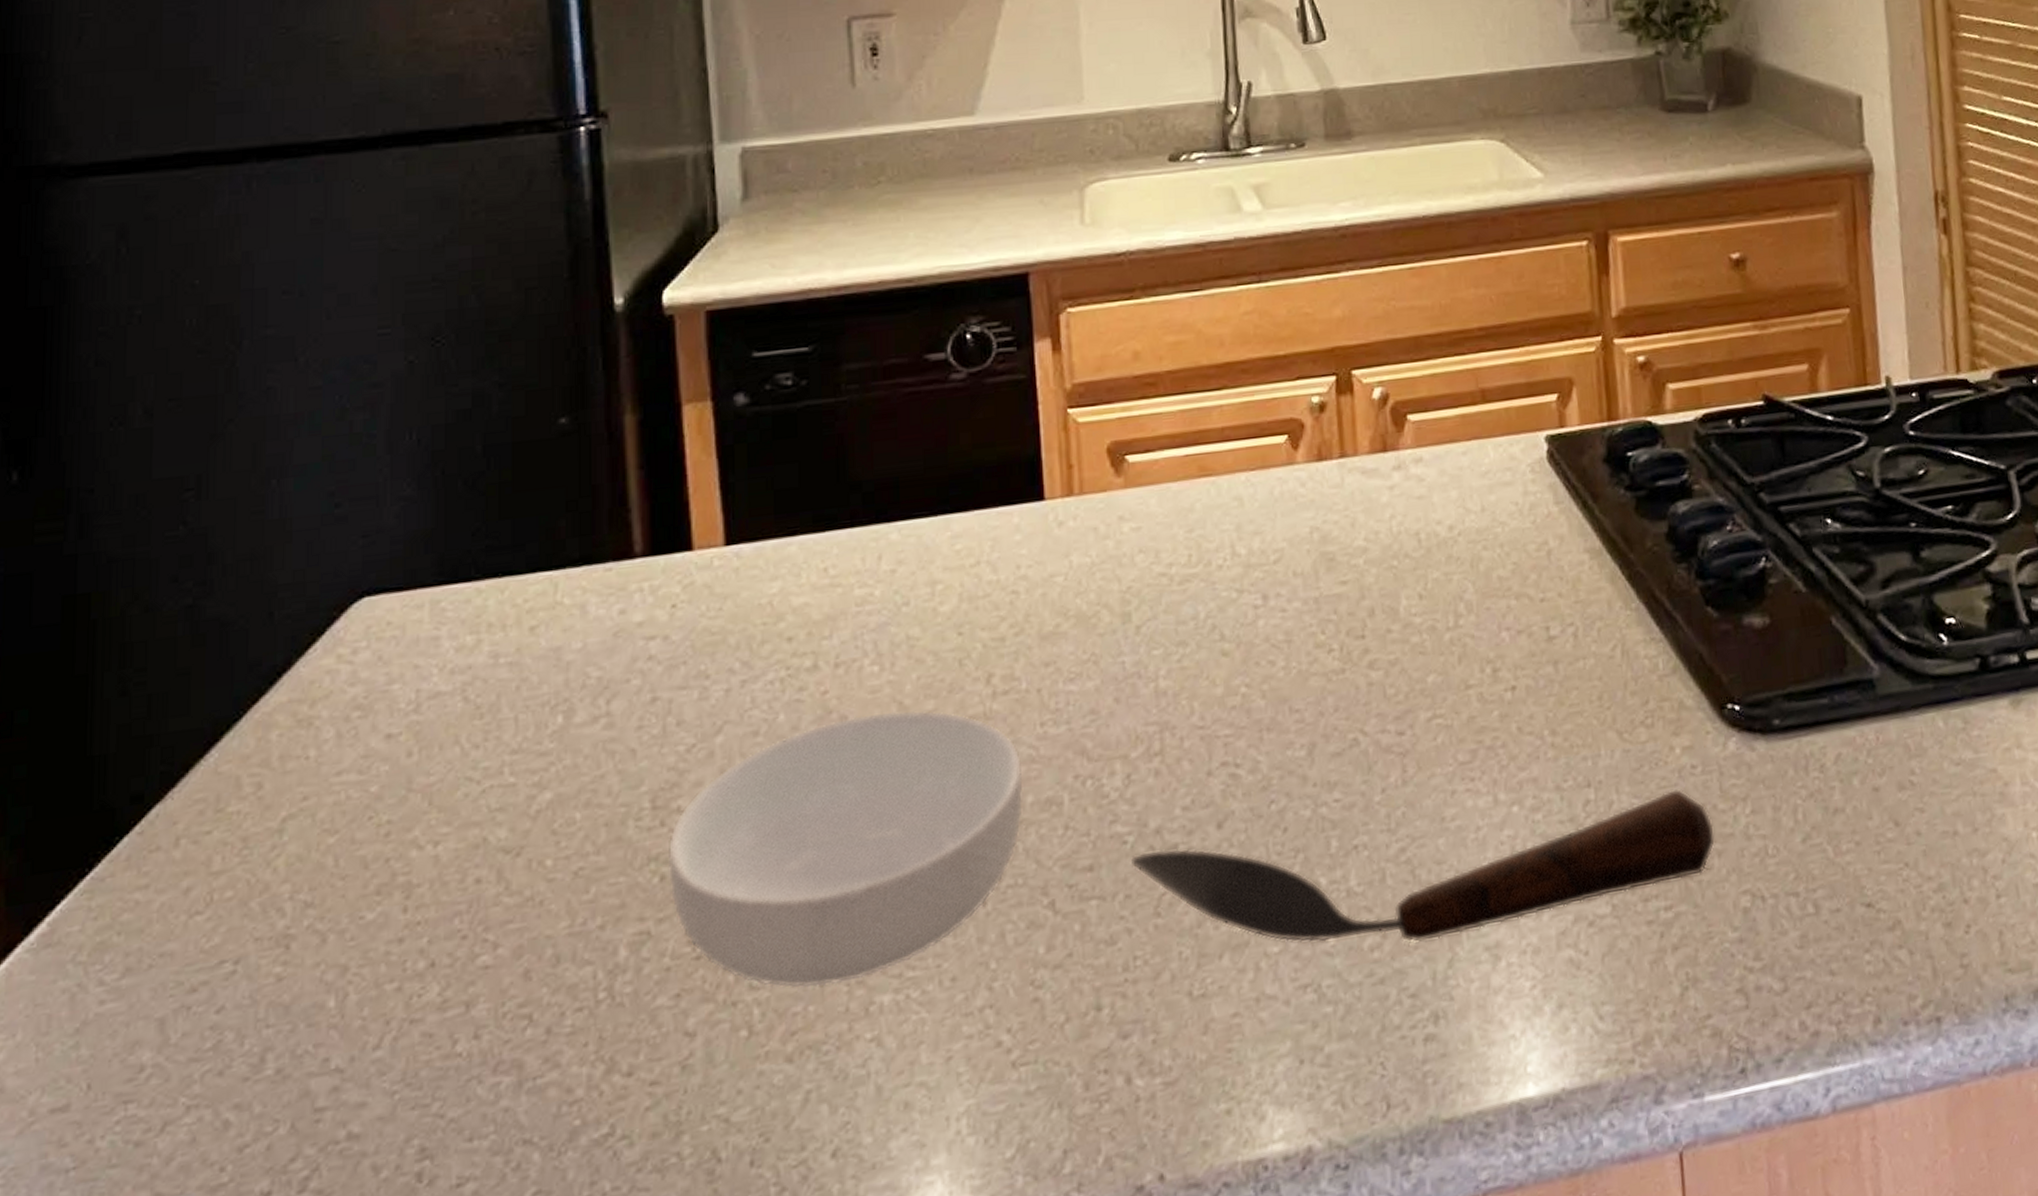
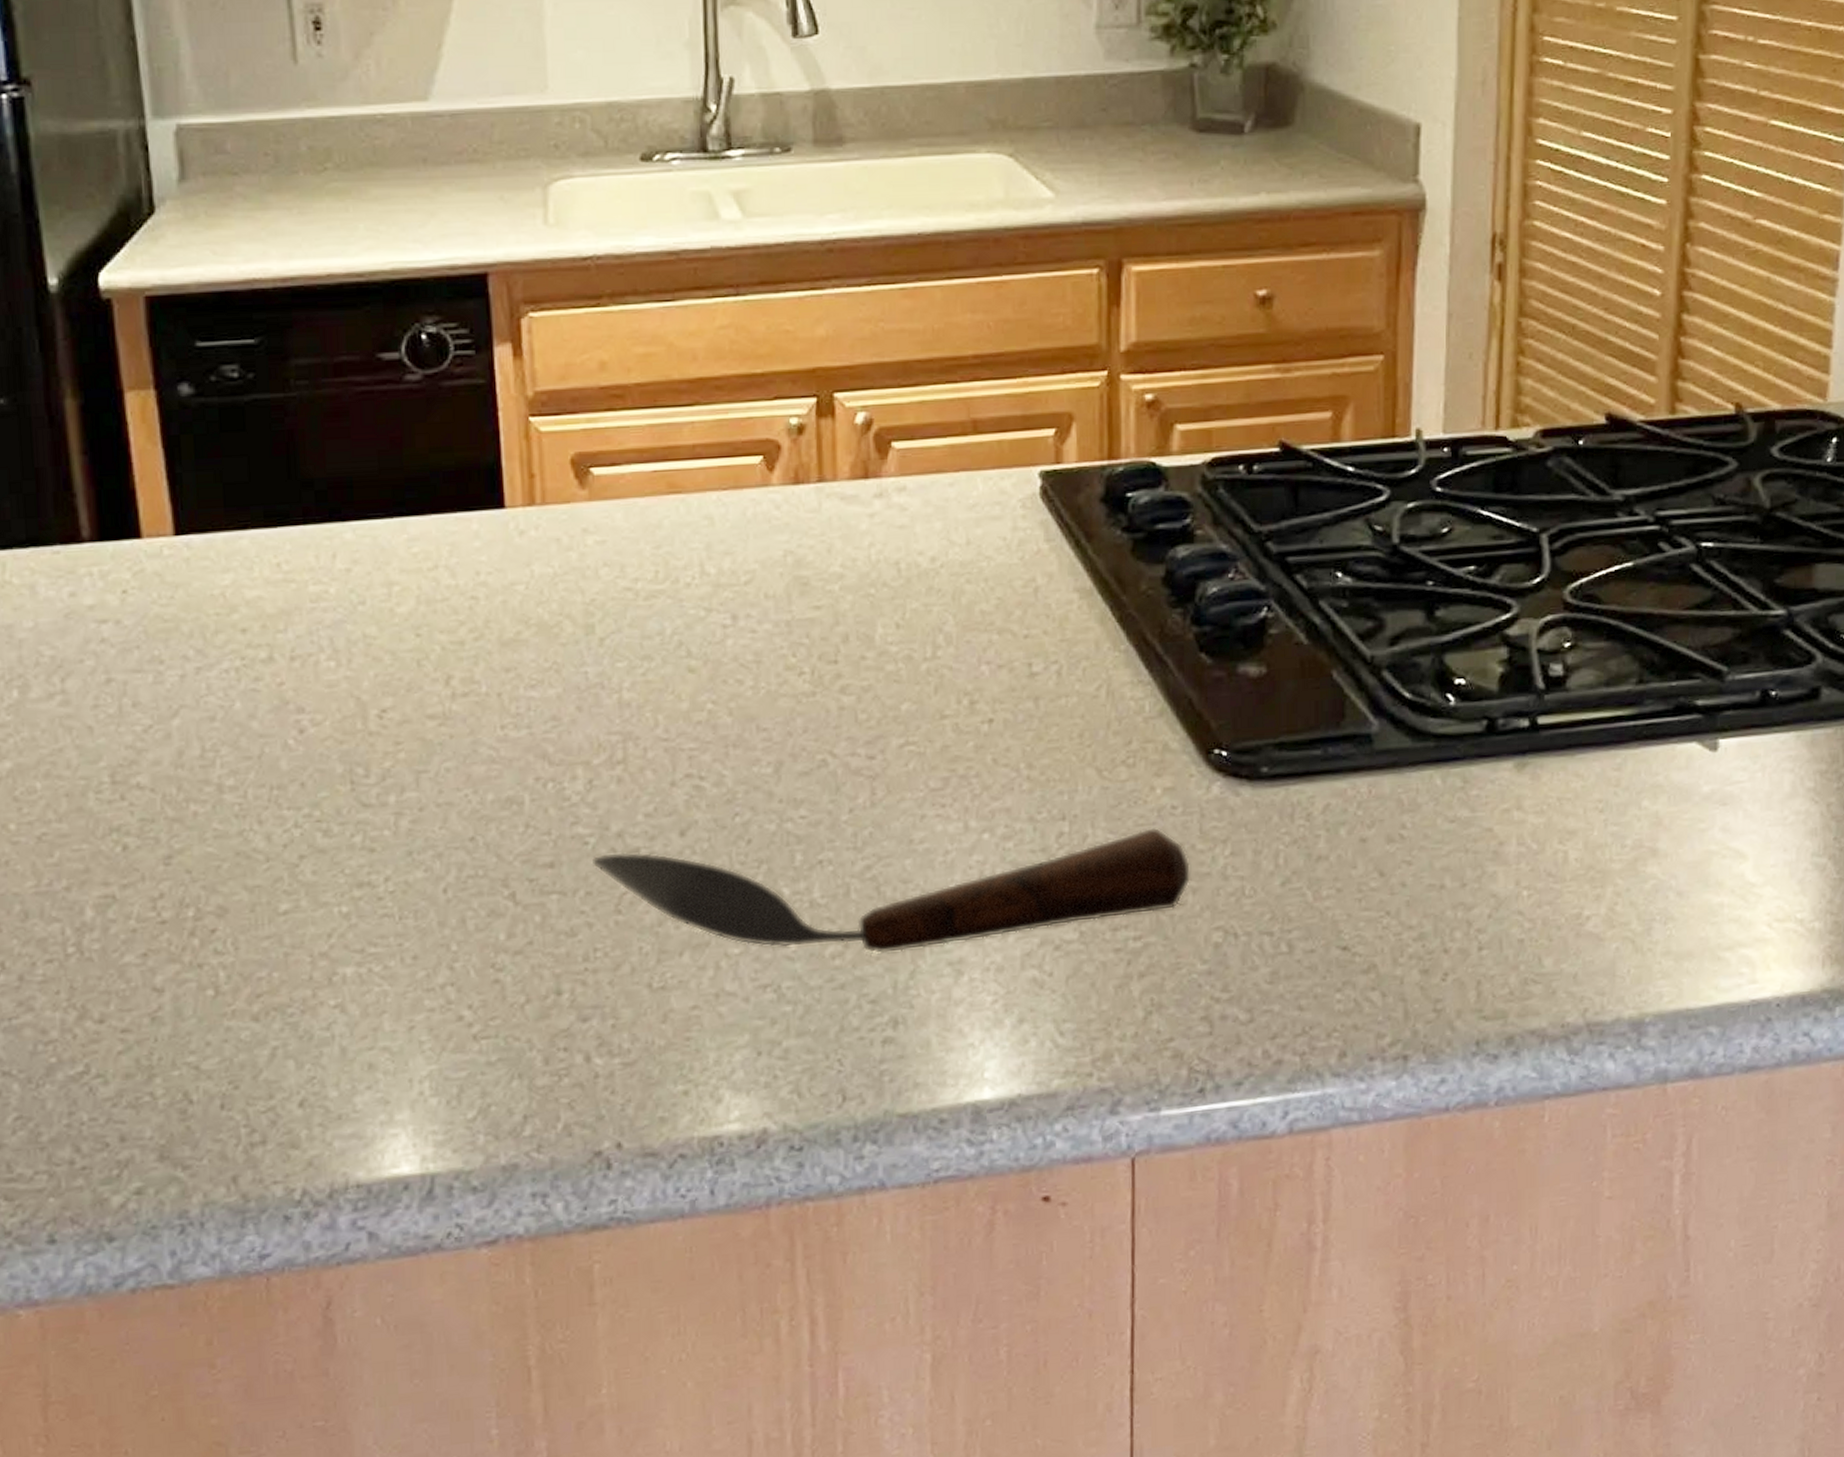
cereal bowl: present [667,709,1024,989] -> none [128,705,484,957]

